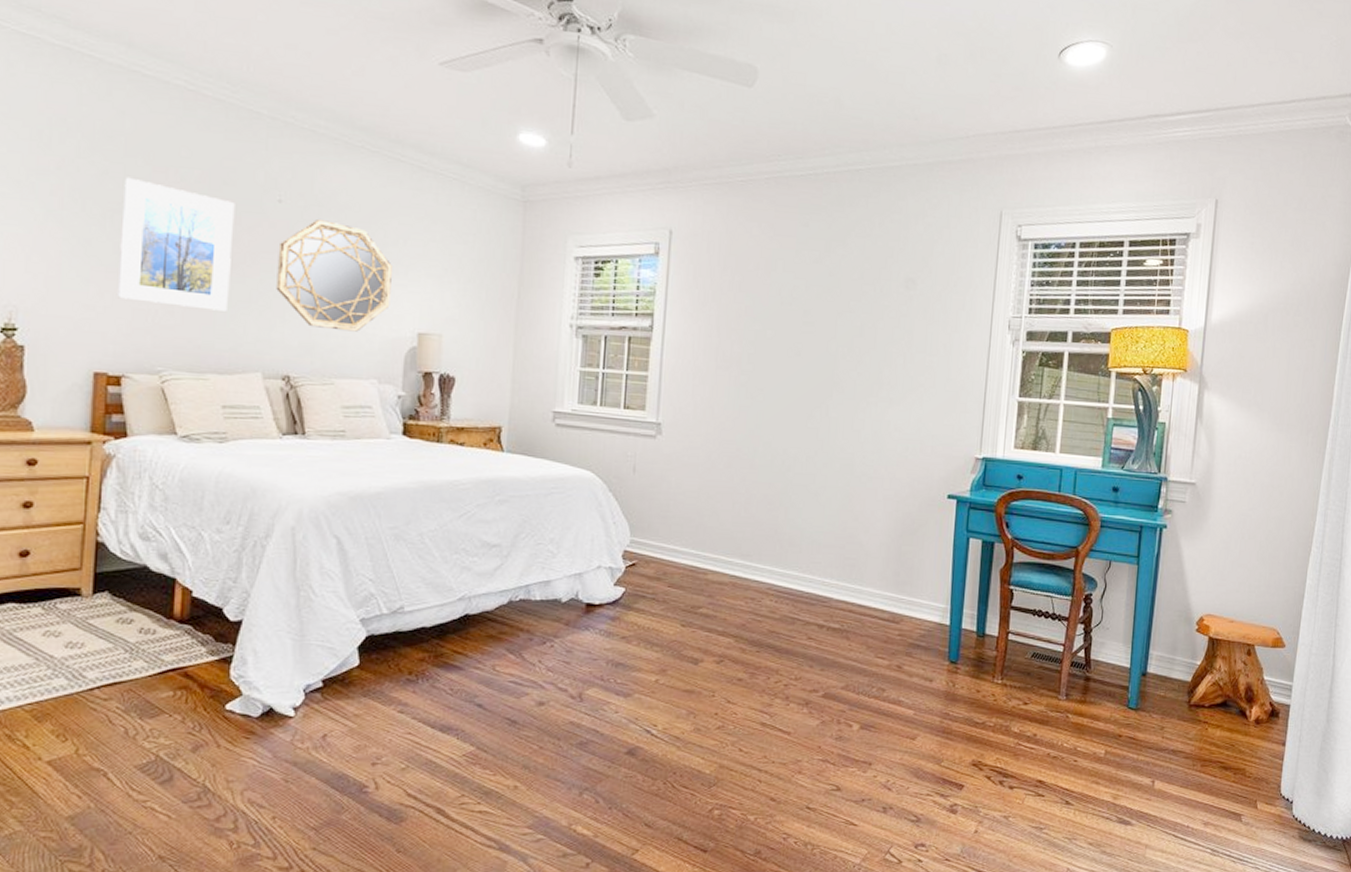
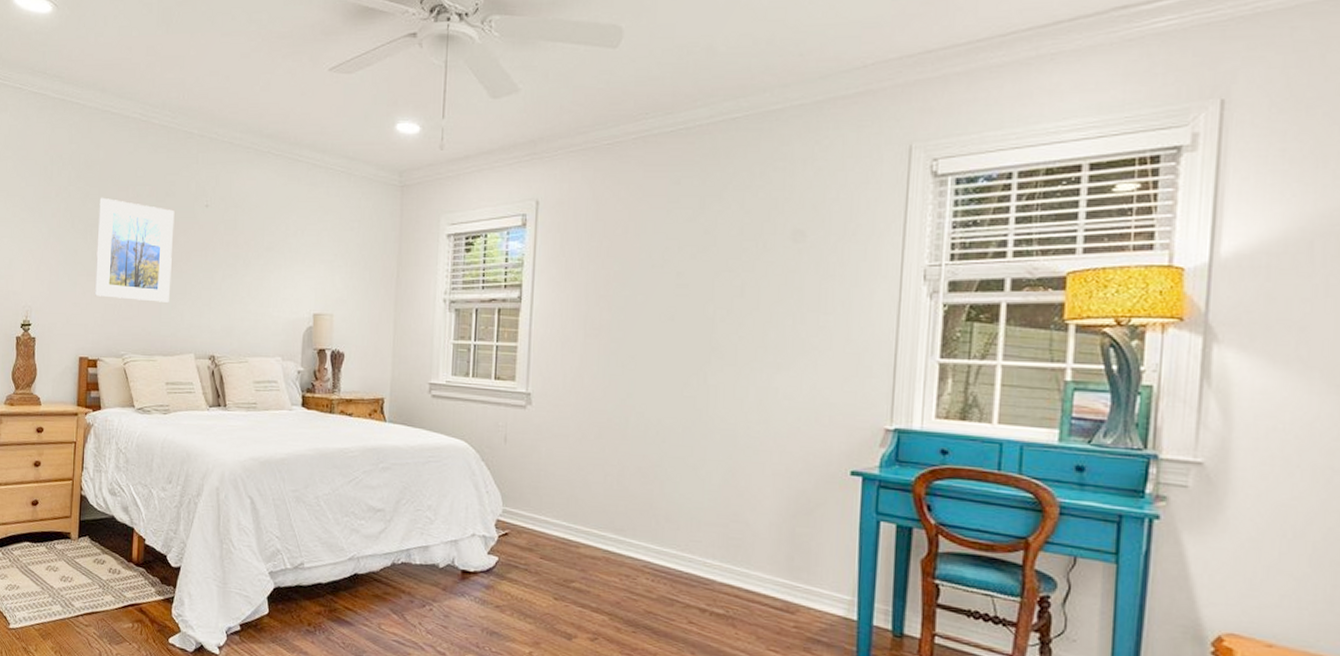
home mirror: present [276,220,392,332] -> none [204,219,292,315]

